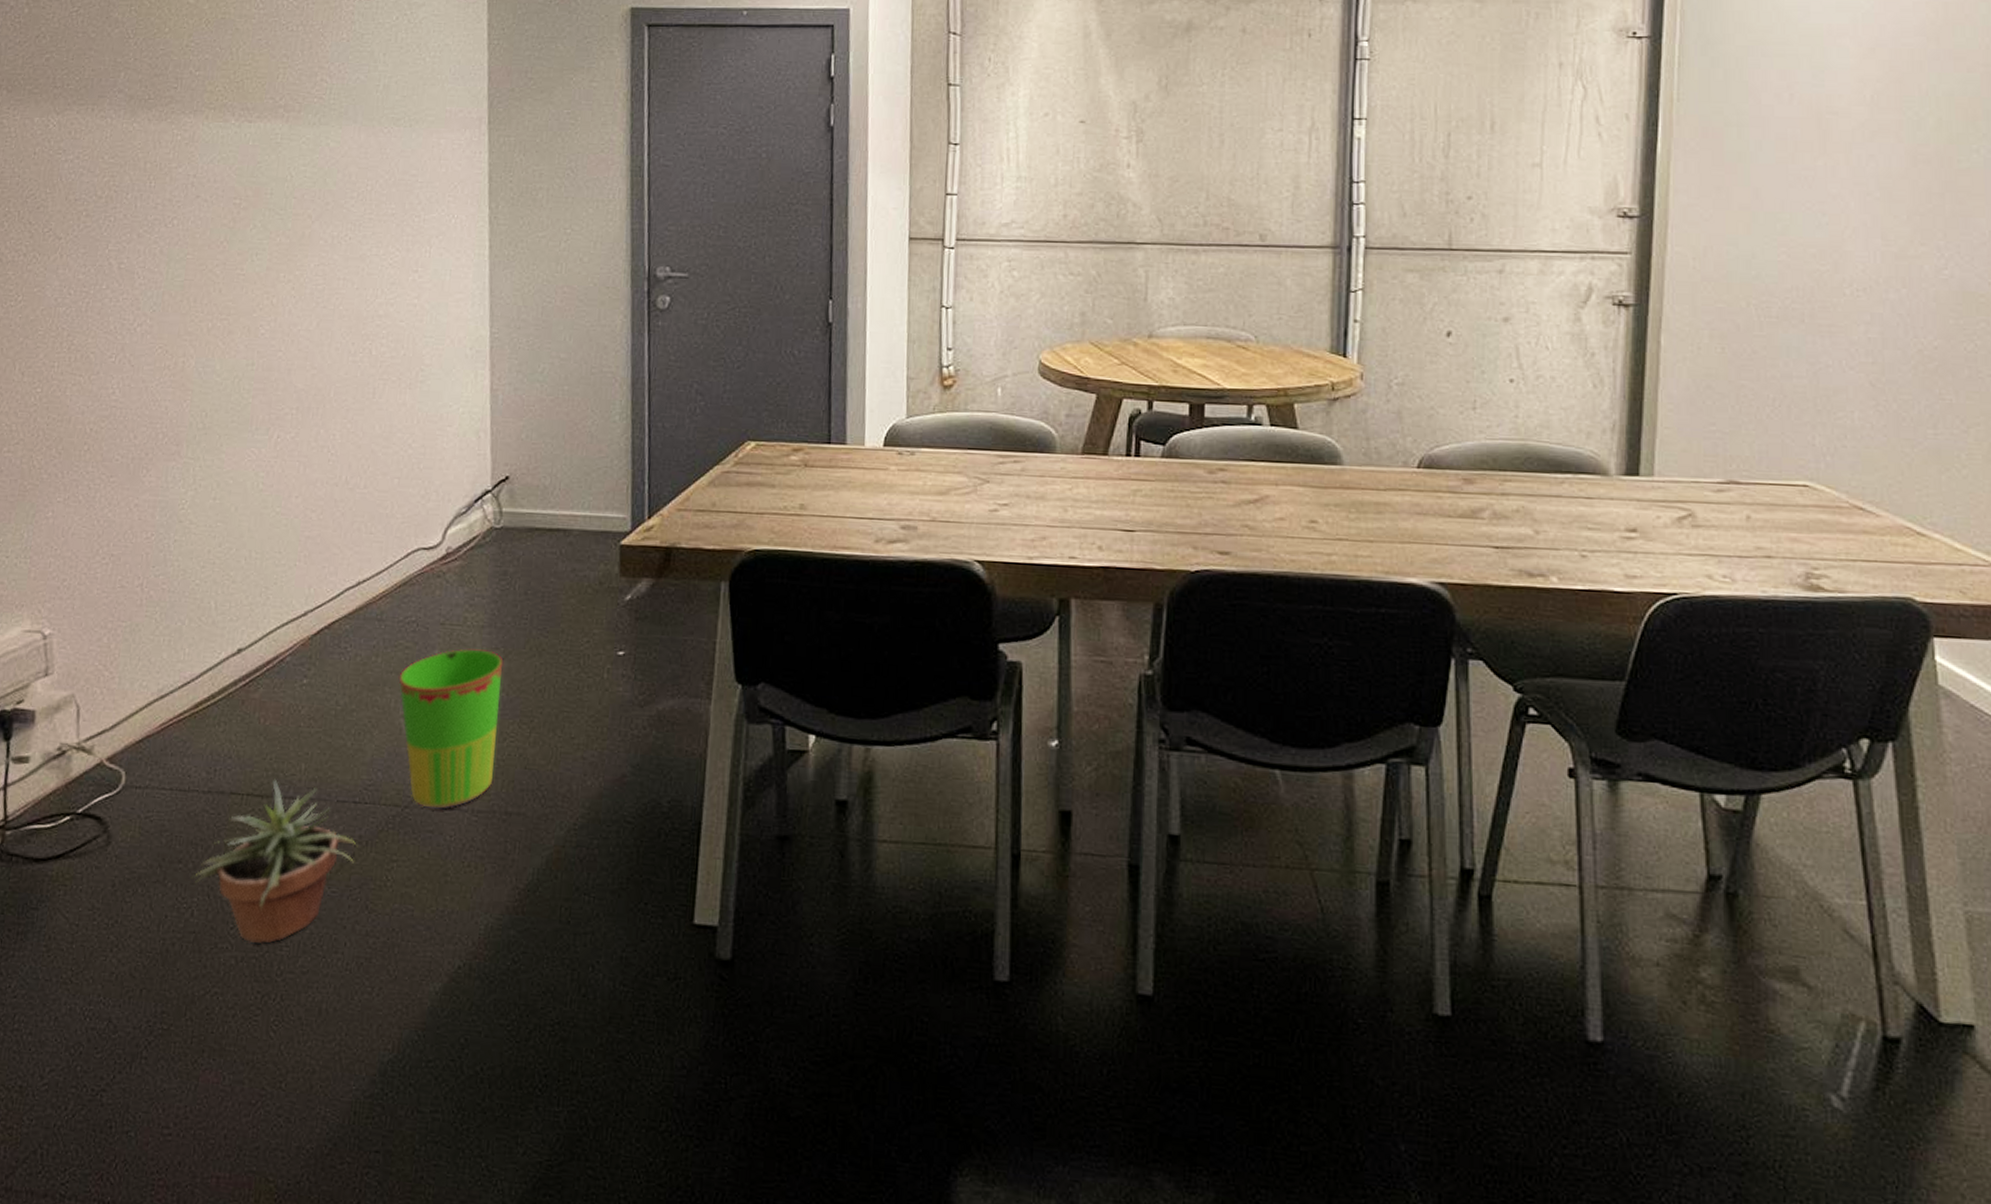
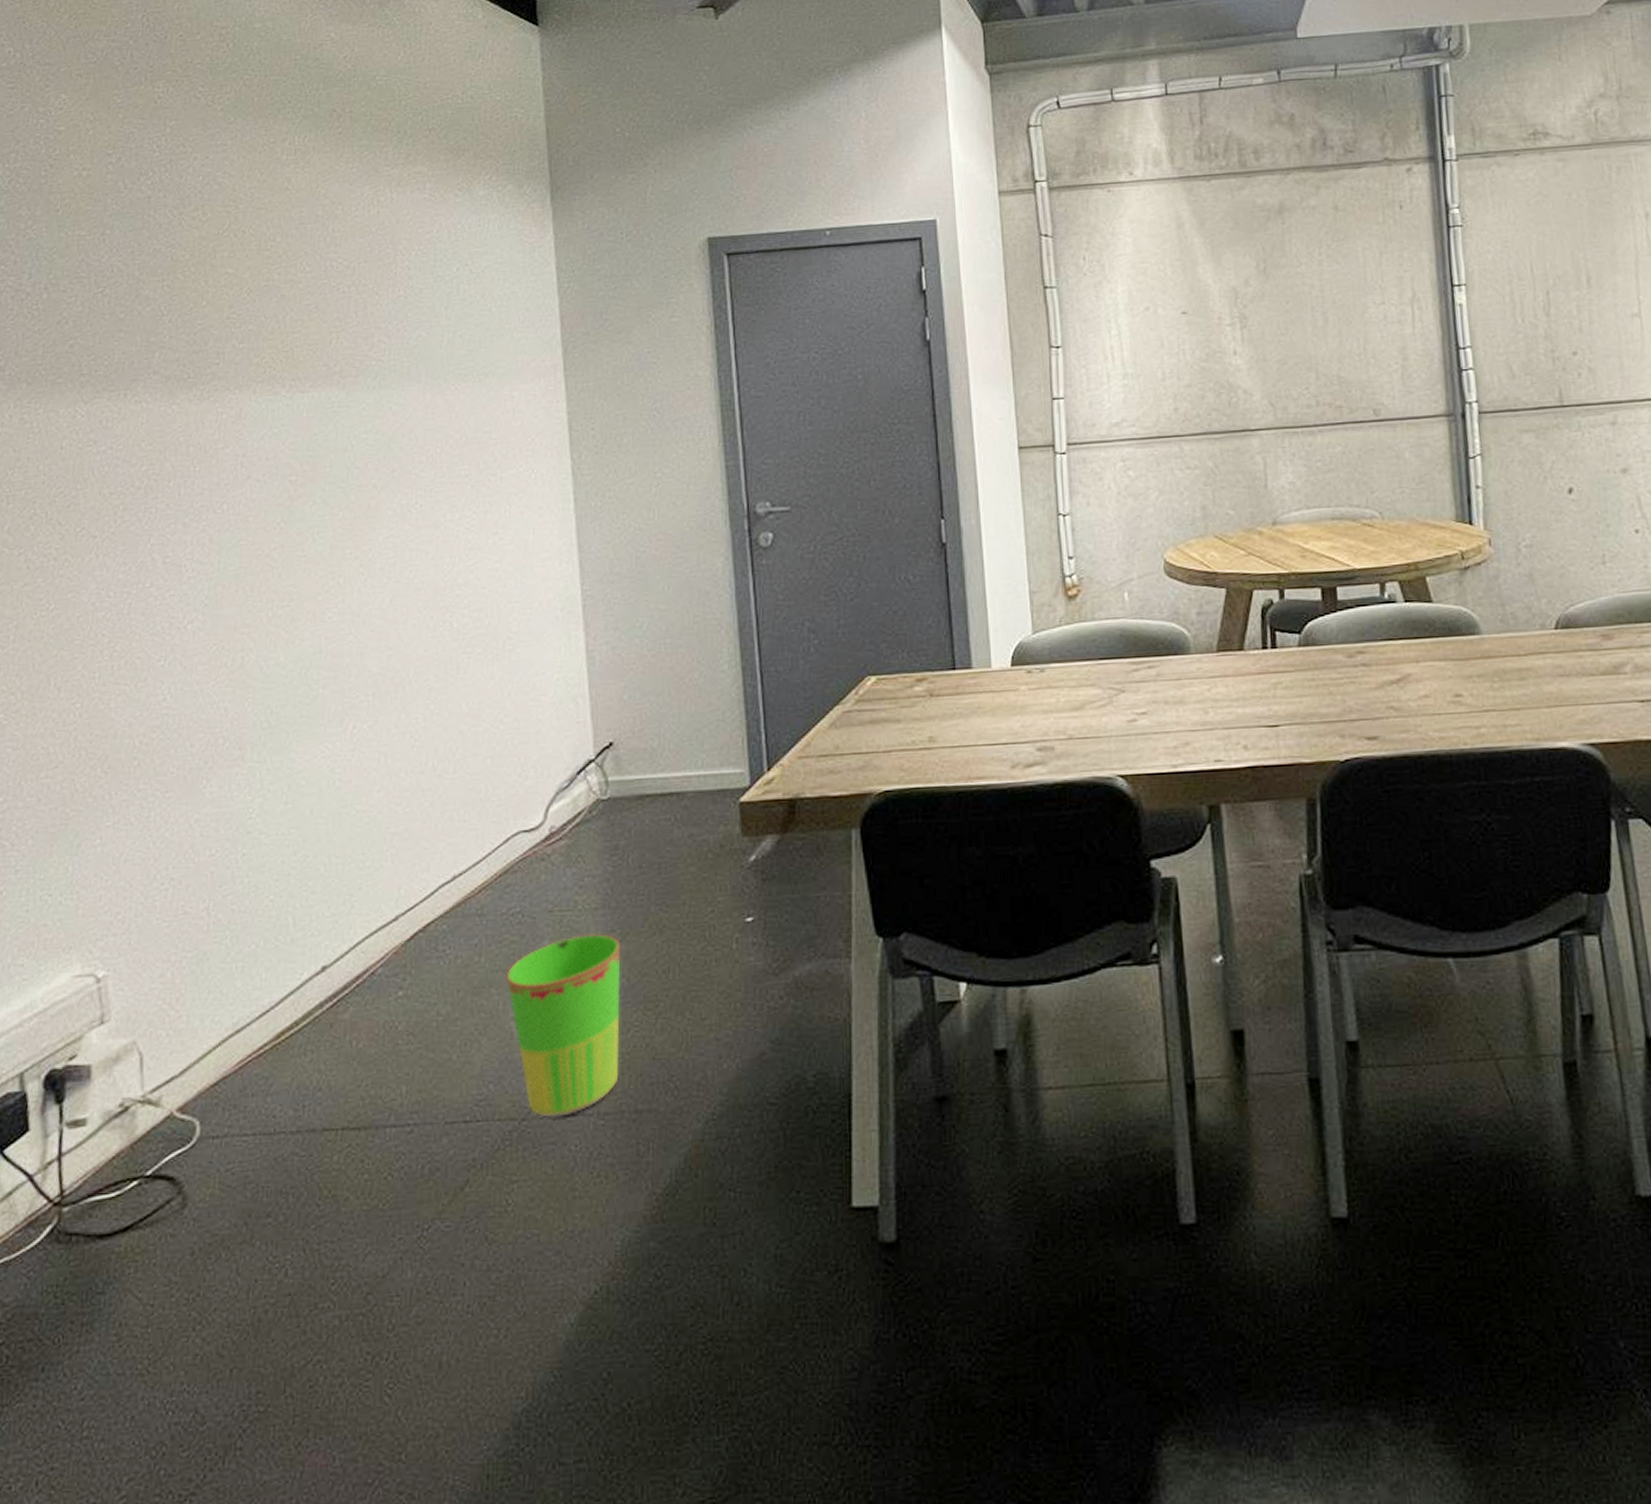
potted plant: present [191,778,358,944] -> none [283,1107,472,1297]

